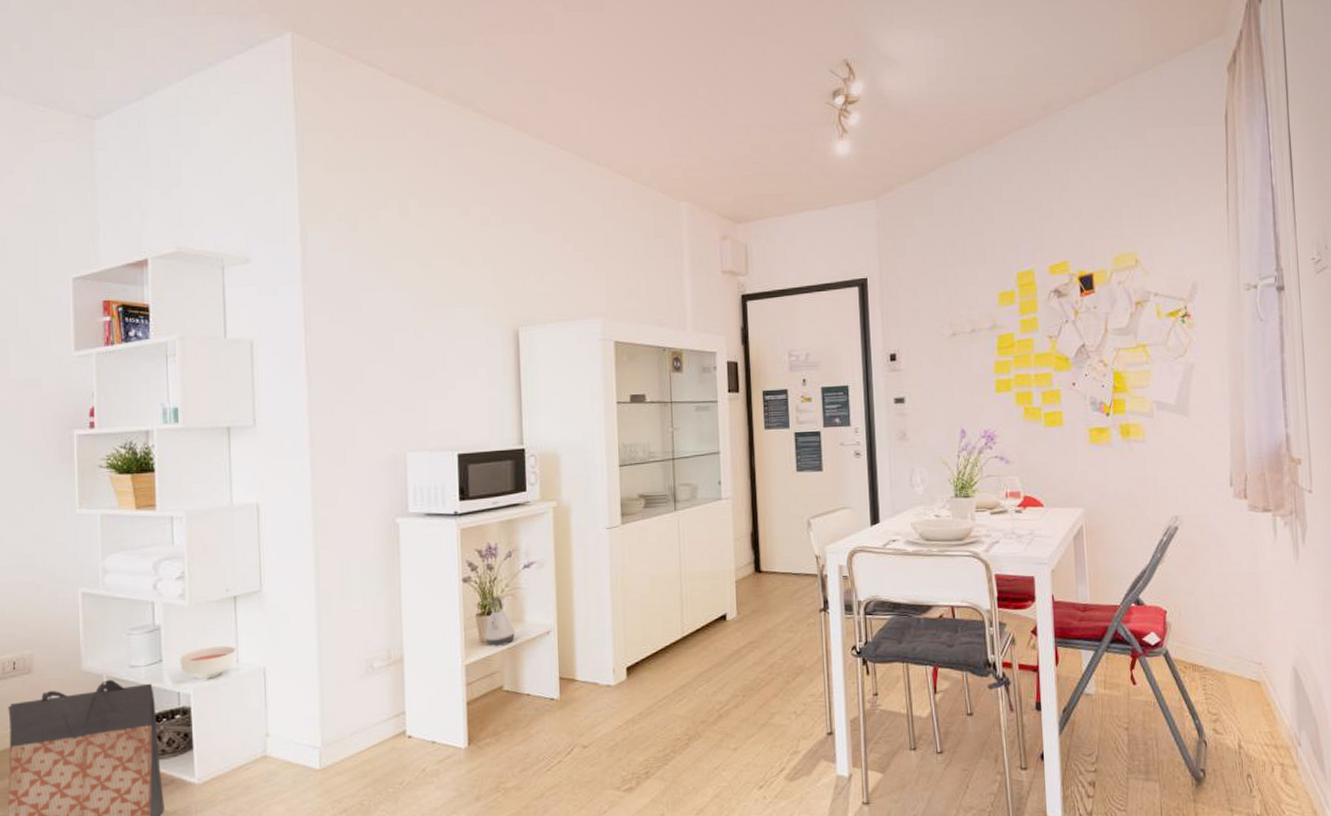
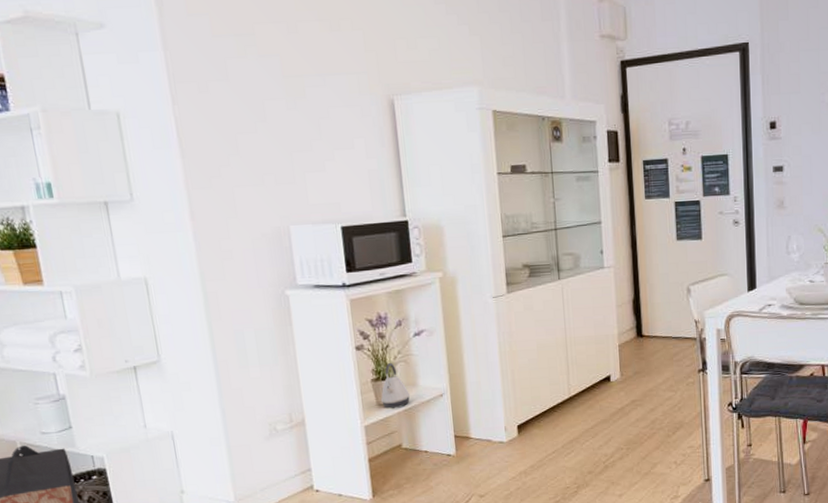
bowl: present [178,645,237,679] -> none [87,412,144,444]

